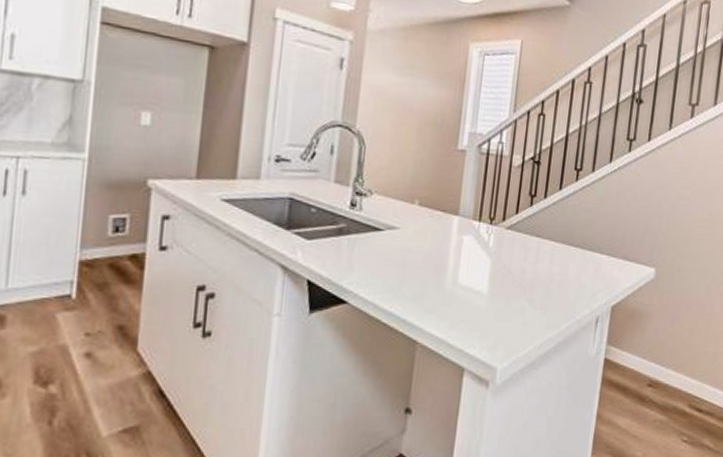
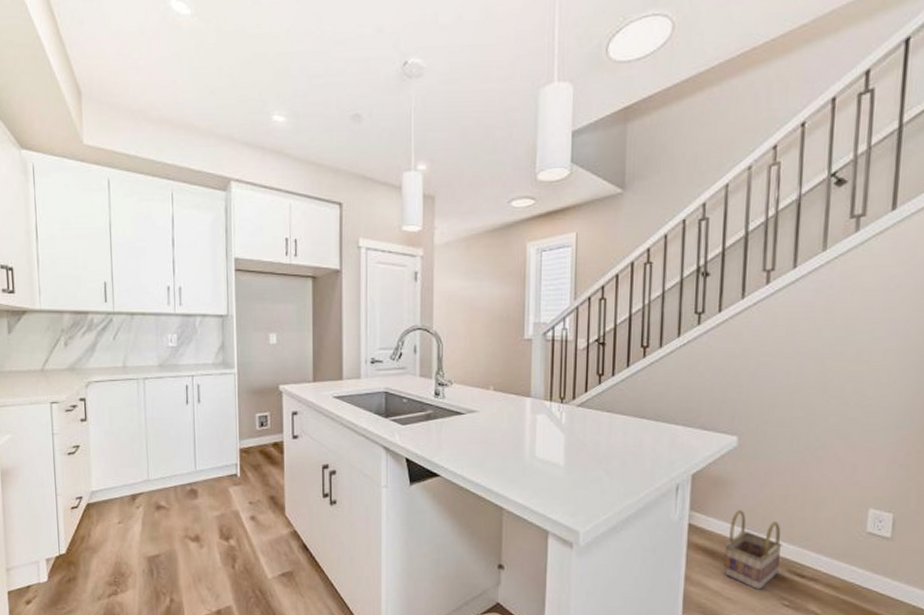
basket: none [632,344,686,426] -> present [723,510,782,590]

